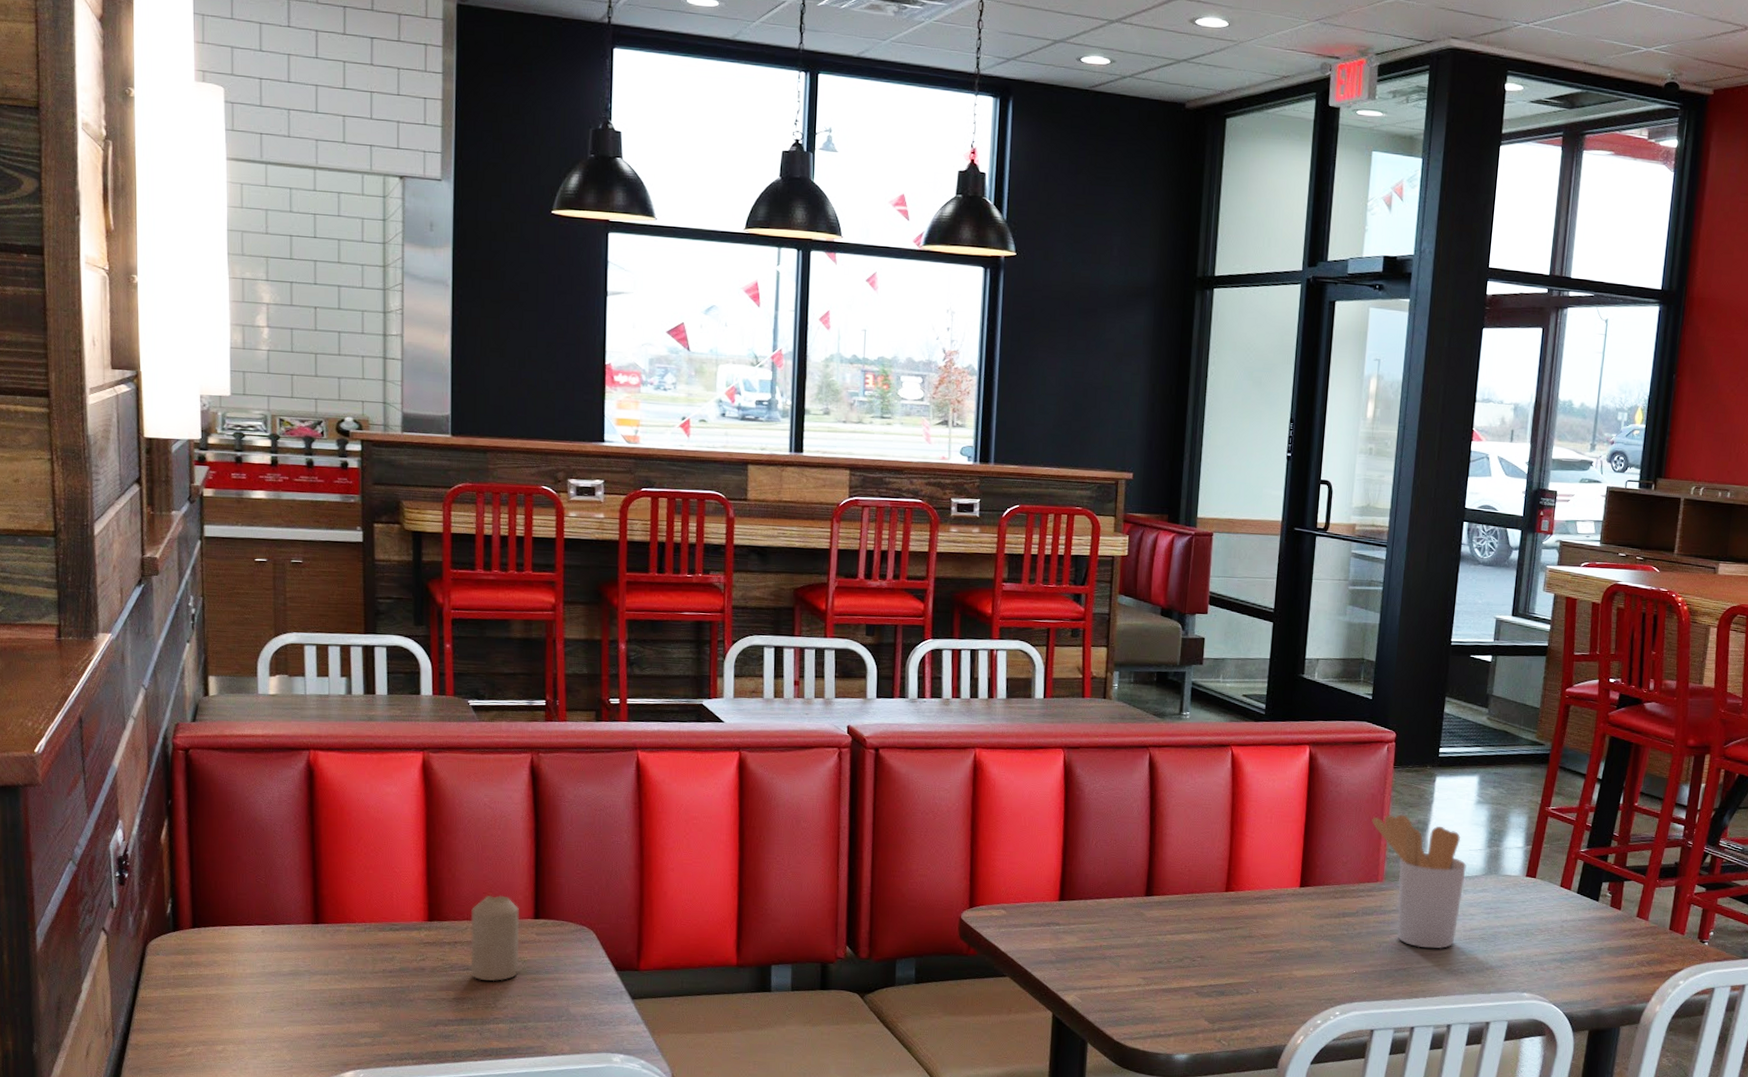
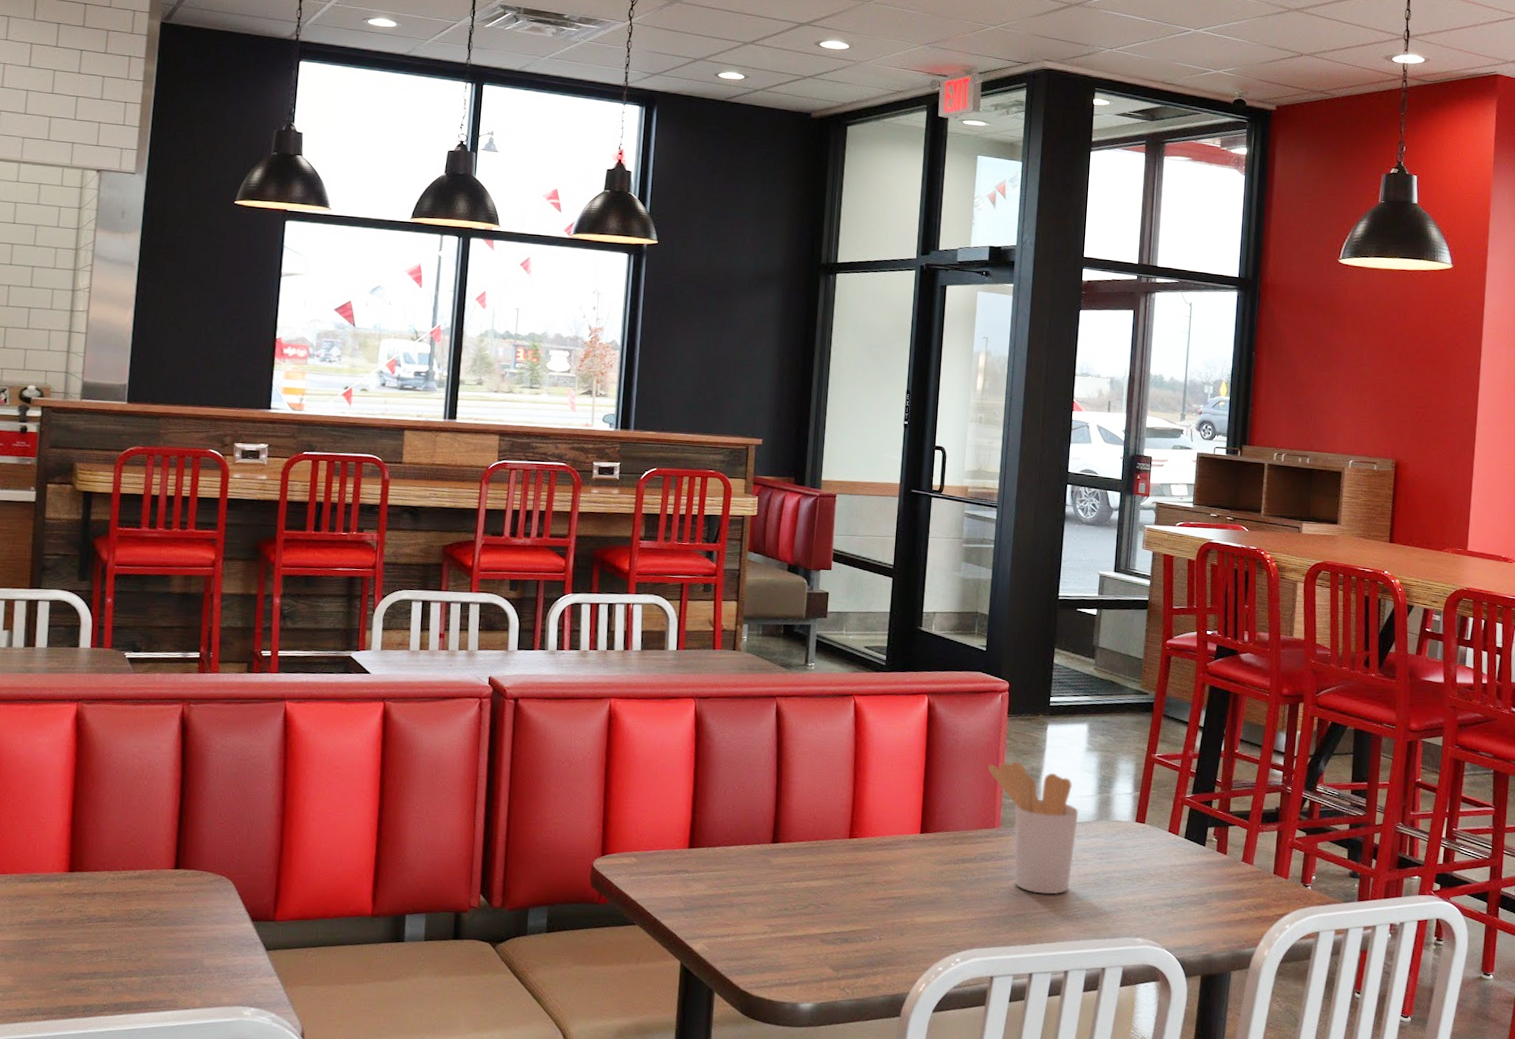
candle: present [471,895,520,982] -> none [107,845,160,934]

